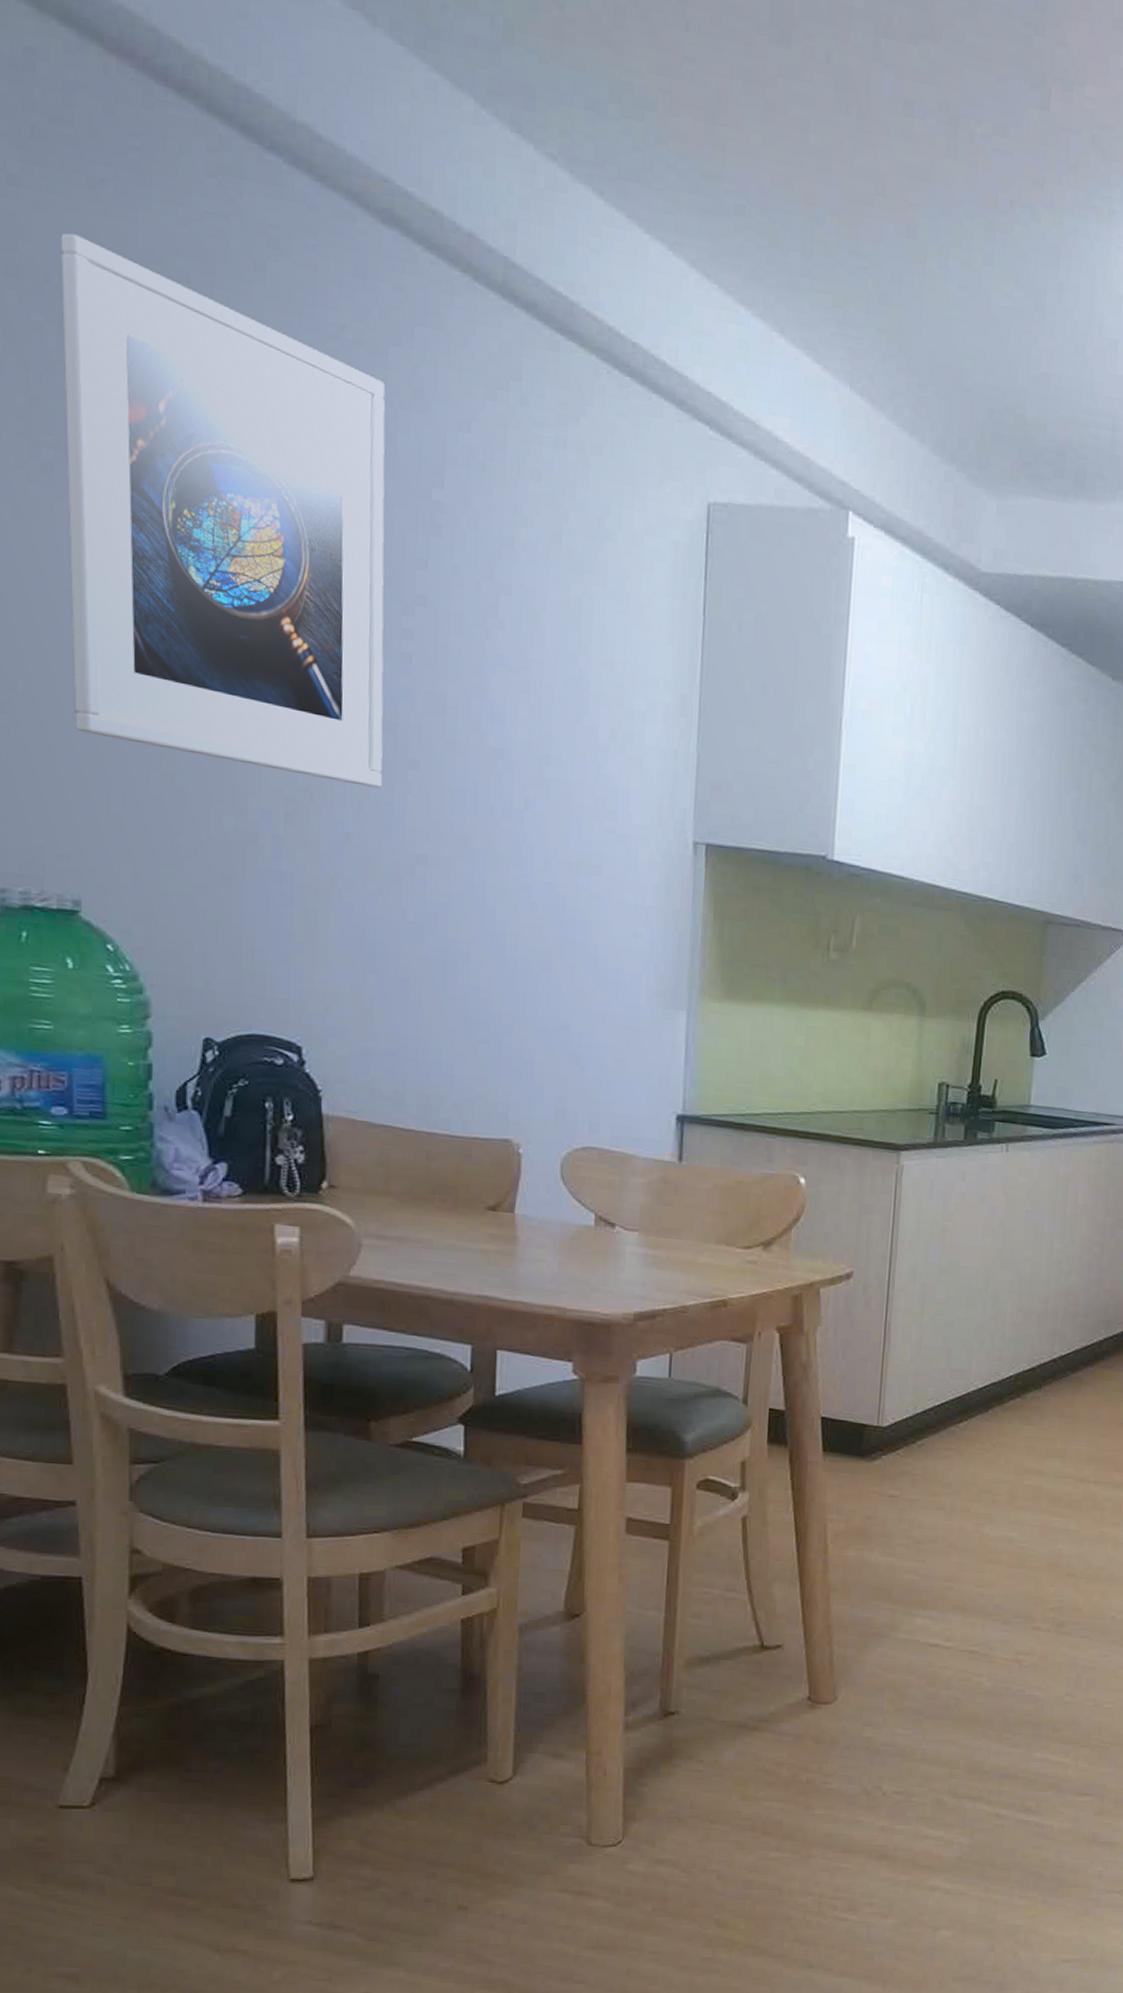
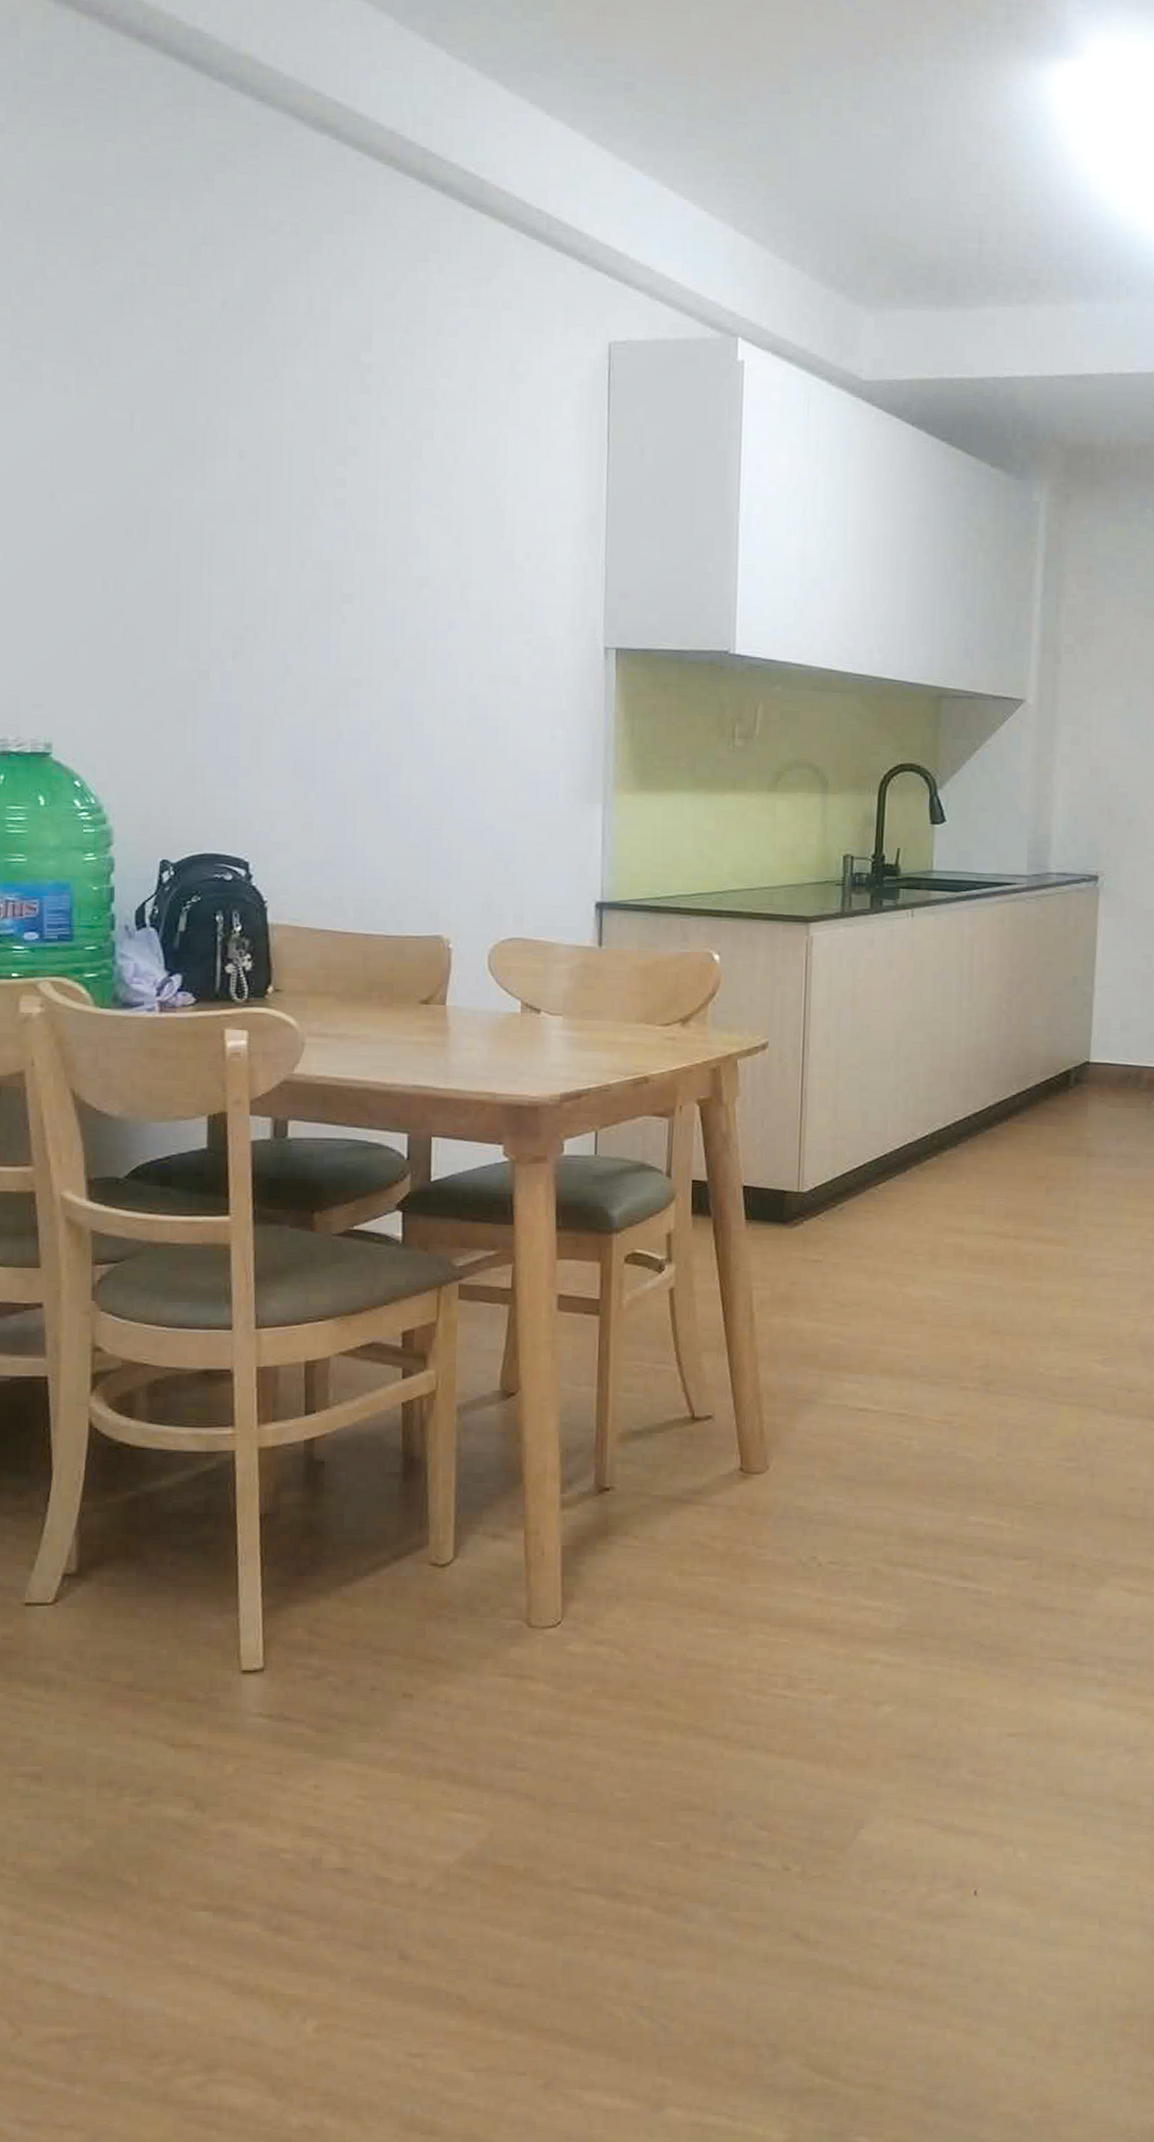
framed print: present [60,232,386,788] -> none [39,166,320,622]

